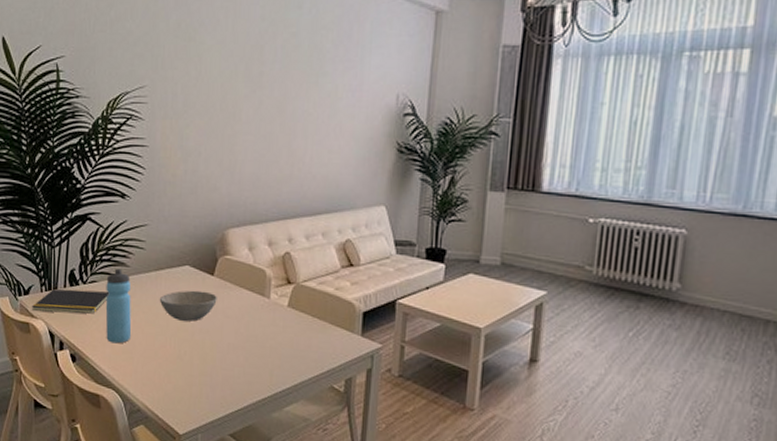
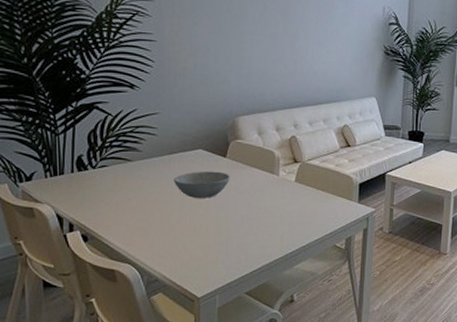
notepad: present [31,289,110,314] -> none [35,174,122,197]
water bottle: present [105,268,131,344] -> none [117,153,145,222]

